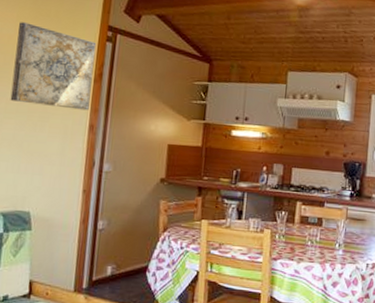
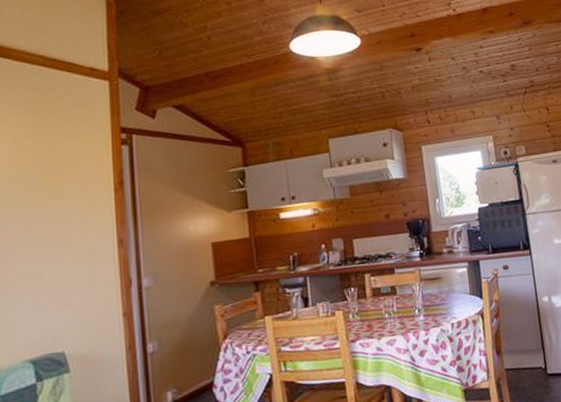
wall art: present [10,22,97,111] -> none [16,141,114,232]

